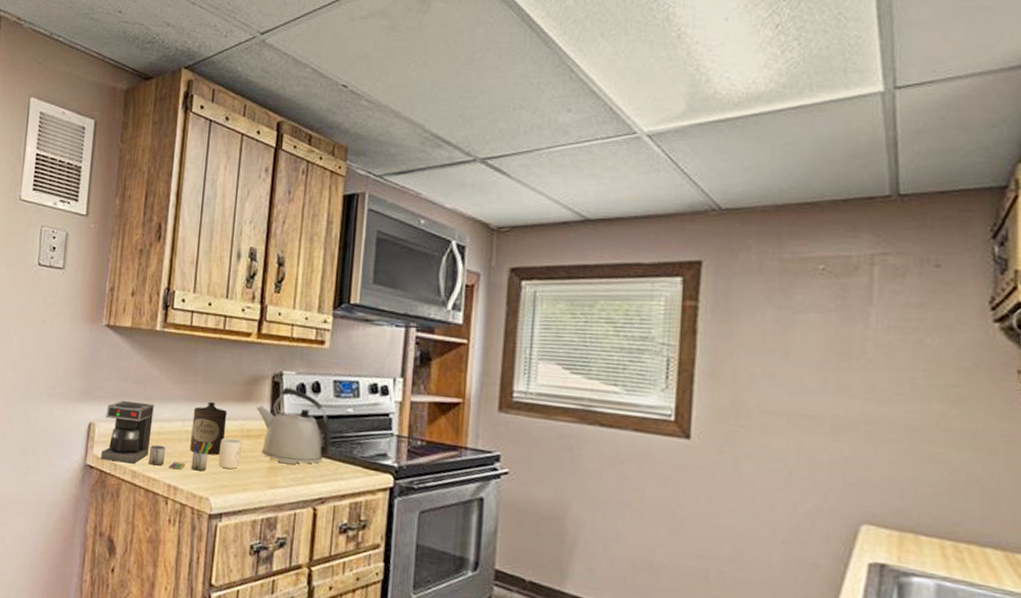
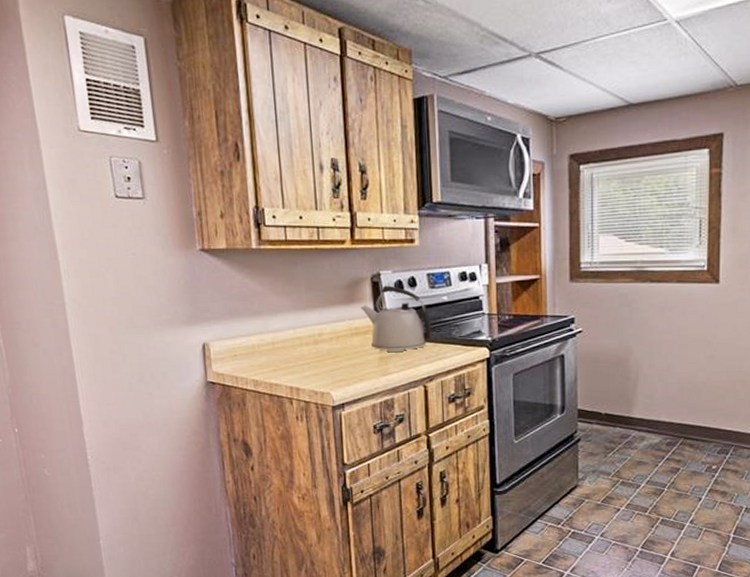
coffee maker: present [101,401,213,472] -> none [217,318,326,375]
canister: present [190,401,228,455] -> none [302,307,336,355]
mug: present [218,438,242,469] -> none [332,338,353,365]

